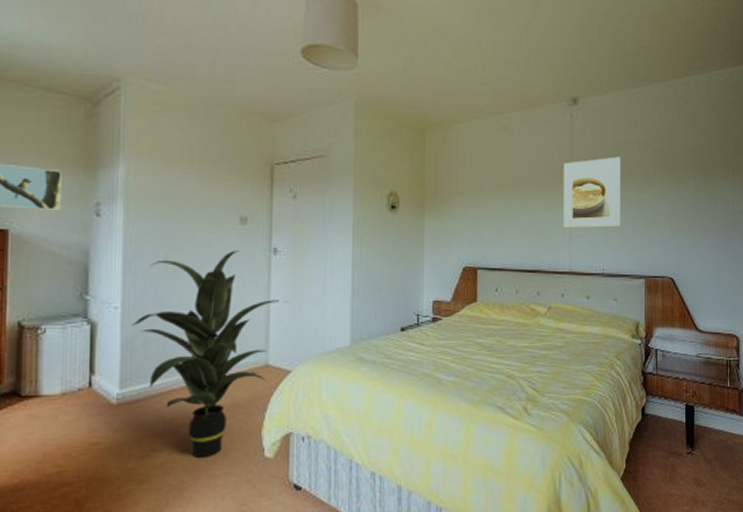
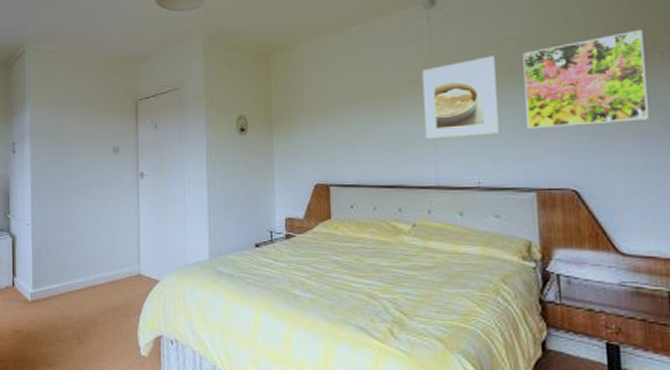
indoor plant: present [131,250,289,459] -> none [38,176,155,351]
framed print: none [641,148,722,225] -> present [523,29,648,130]

